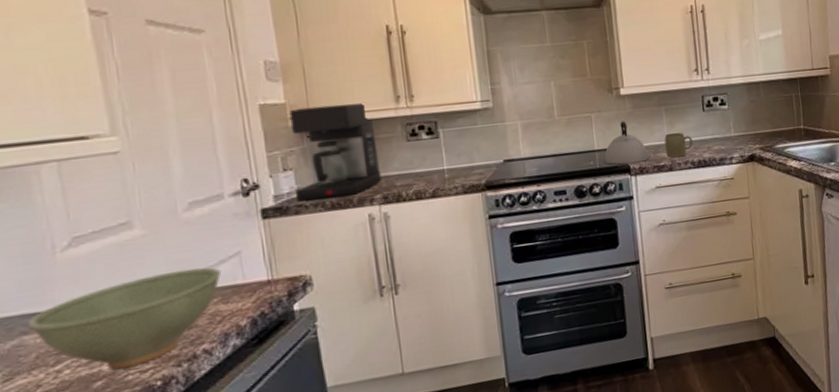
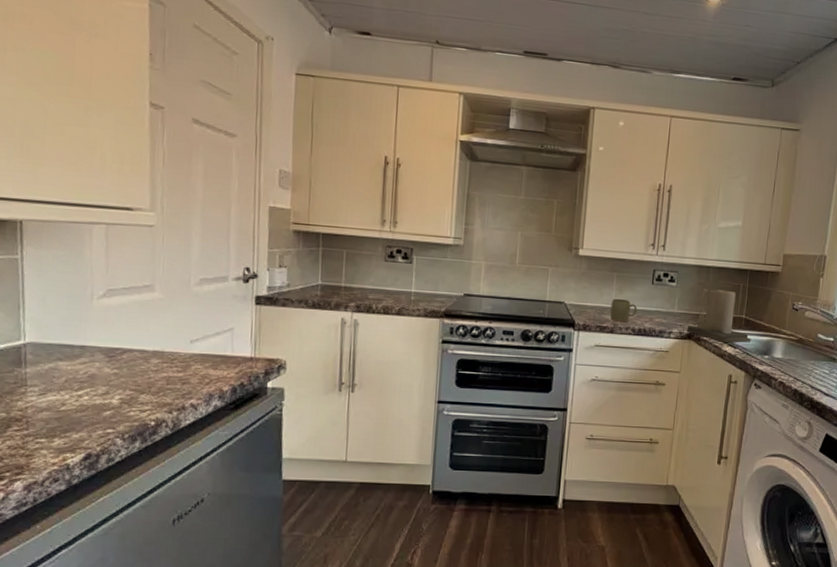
bowl: present [27,267,222,370] -> none [63,333,216,405]
coffee maker: present [289,103,382,202] -> none [286,215,360,300]
kettle: present [603,120,650,166] -> none [552,279,595,320]
paper towel roll: none [747,103,815,158] -> present [687,288,752,343]

